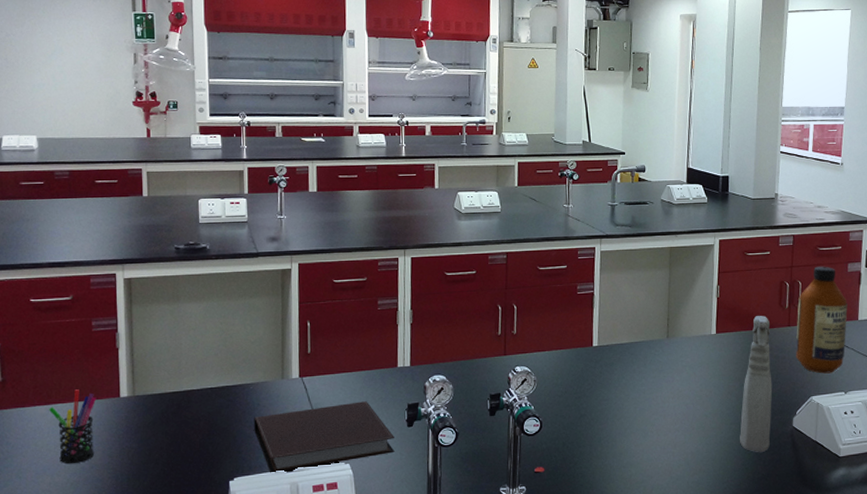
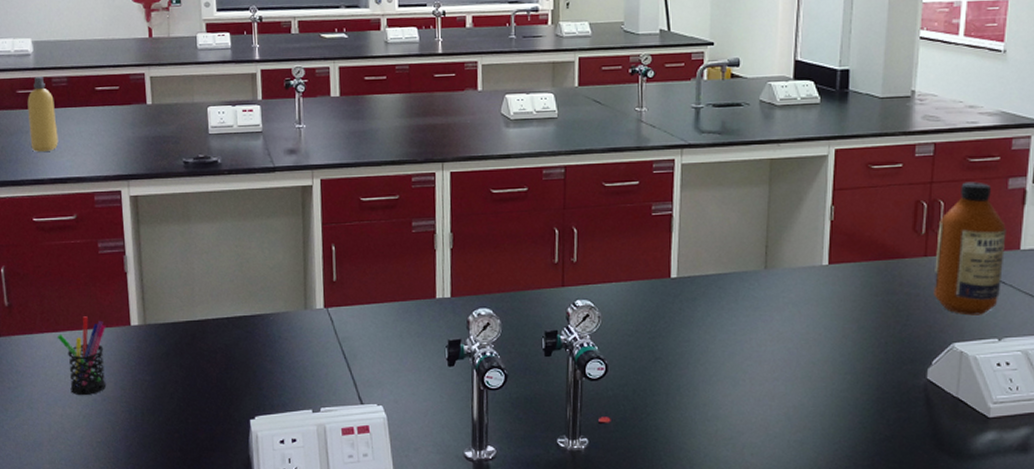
bottle: none [30,170,58,238] -> present [27,77,59,152]
notebook: present [254,401,395,473] -> none [275,336,434,413]
spray bottle: present [740,316,773,452] -> none [857,243,901,408]

